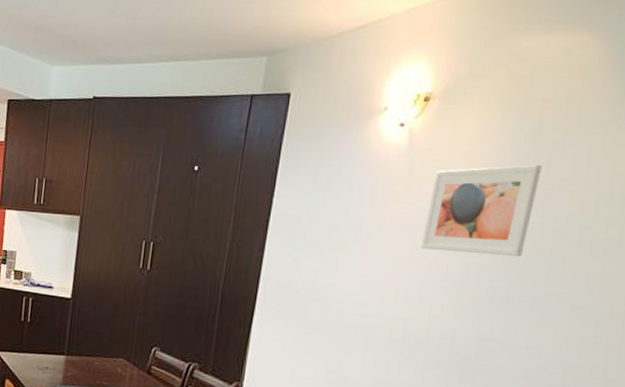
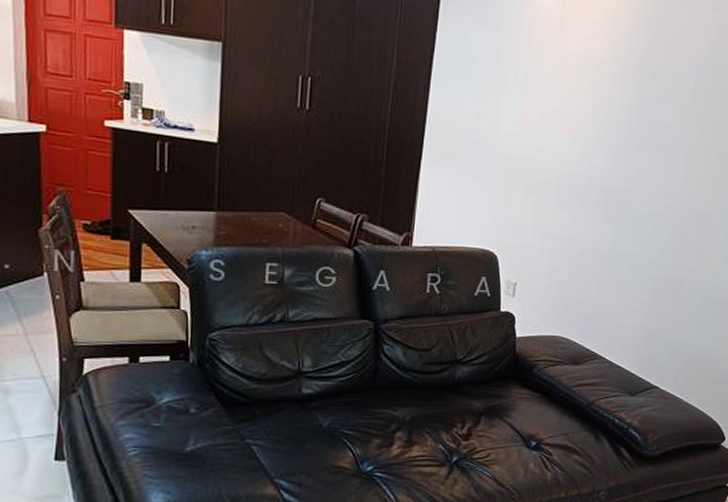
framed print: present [421,164,542,258] -> none [572,13,668,103]

